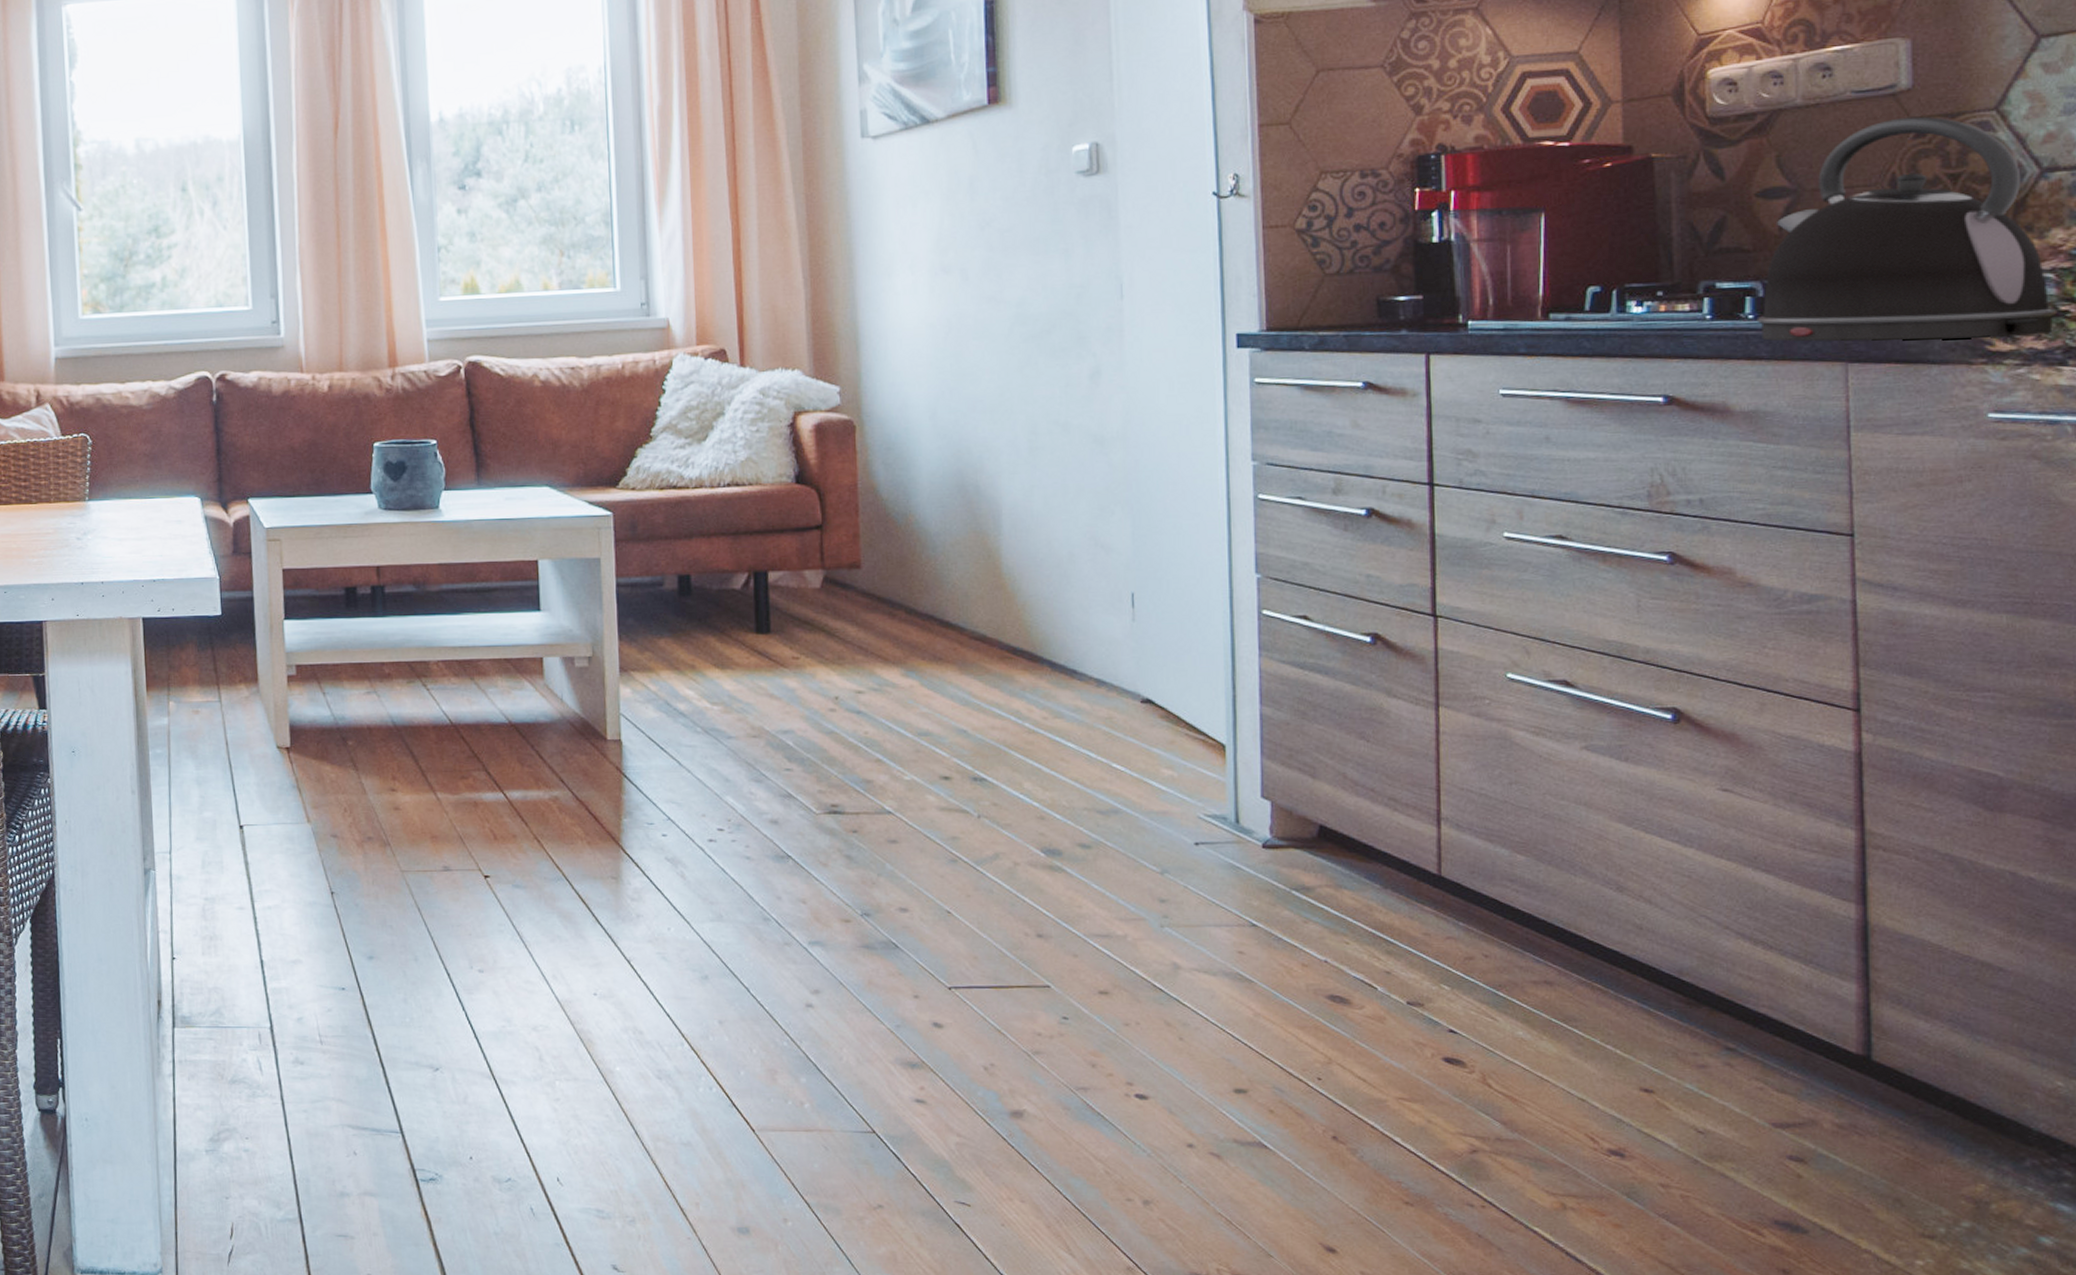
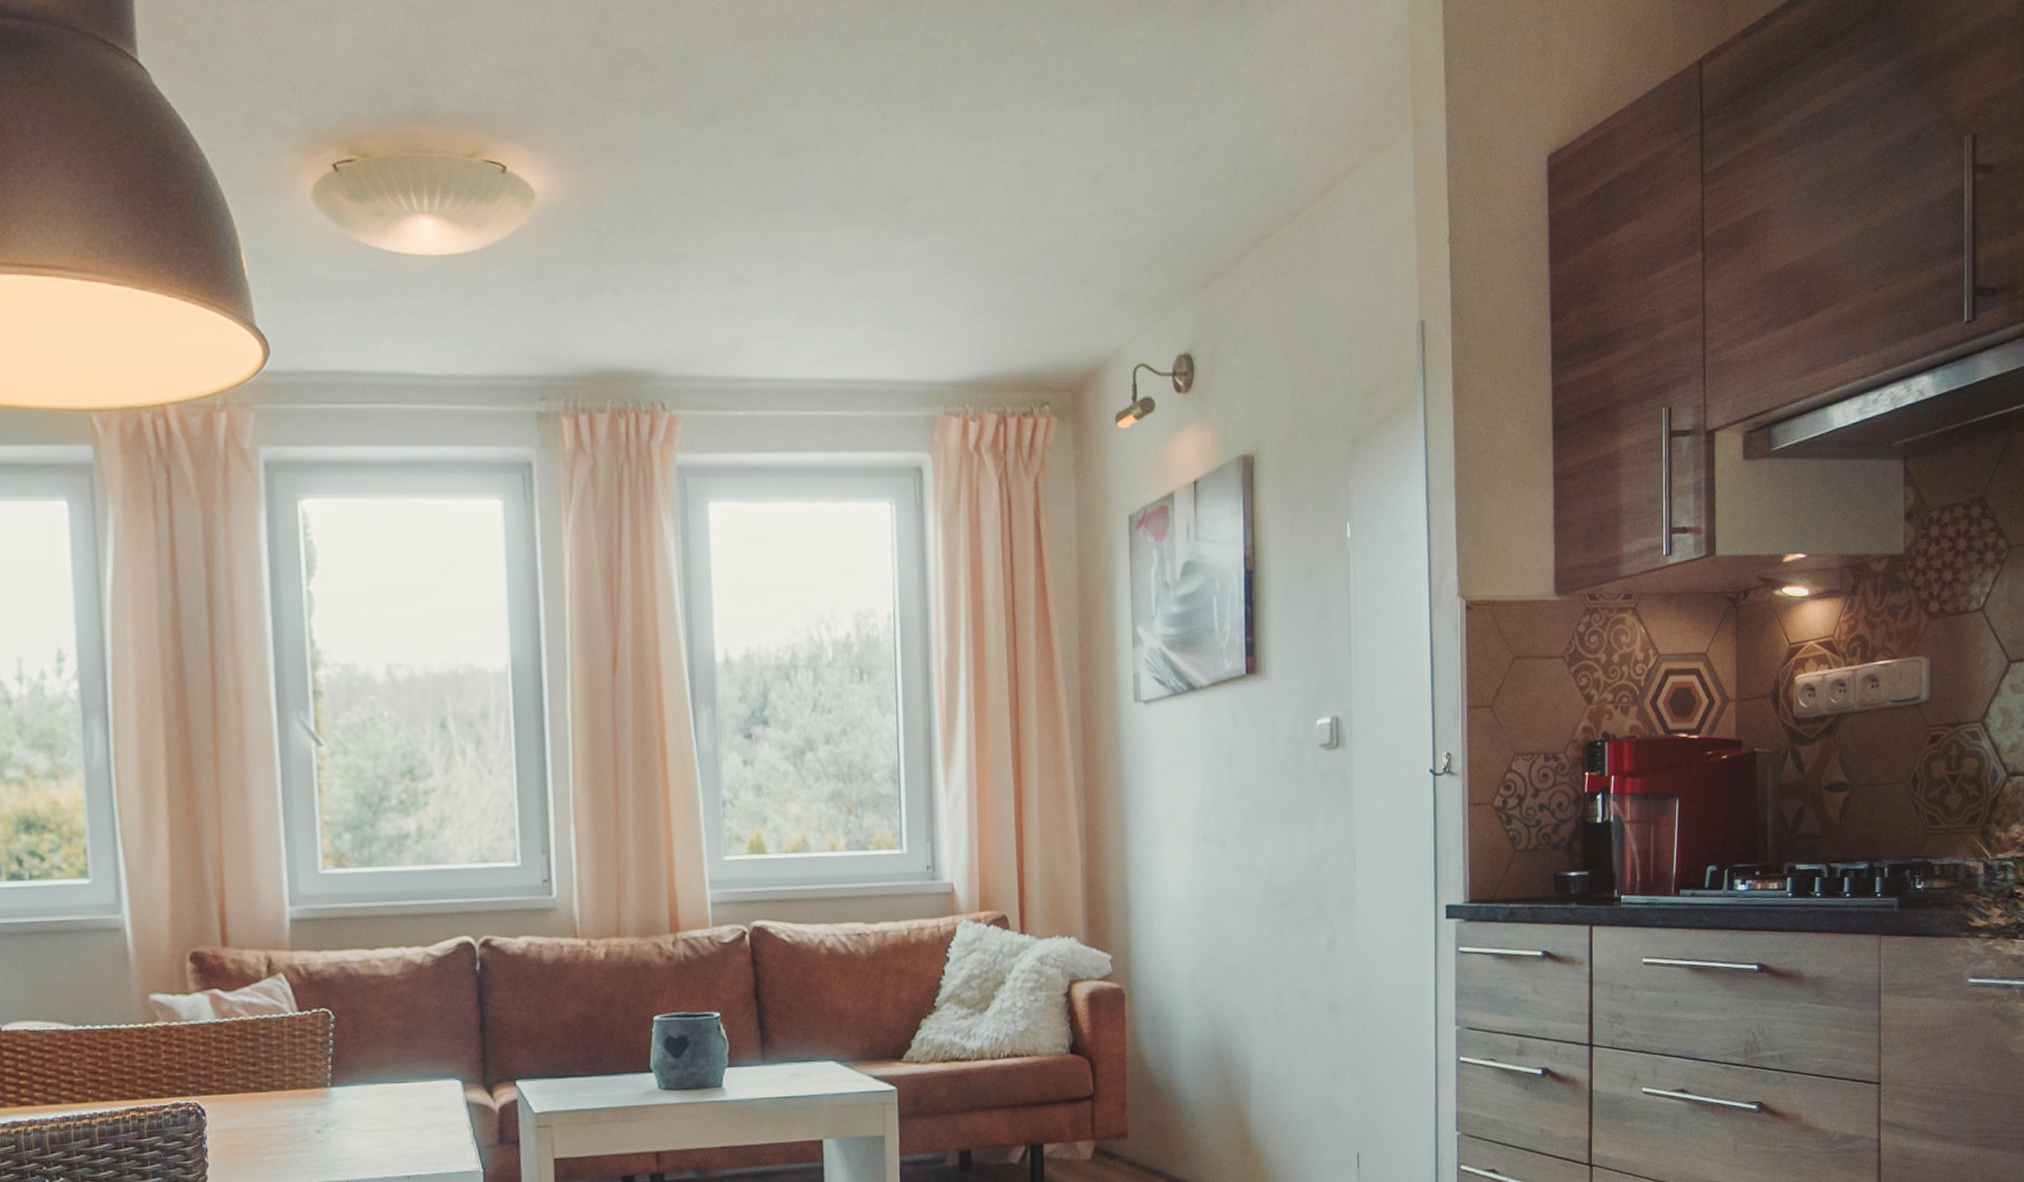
kettle: present [1756,116,2058,342] -> none [1822,725,2014,918]

